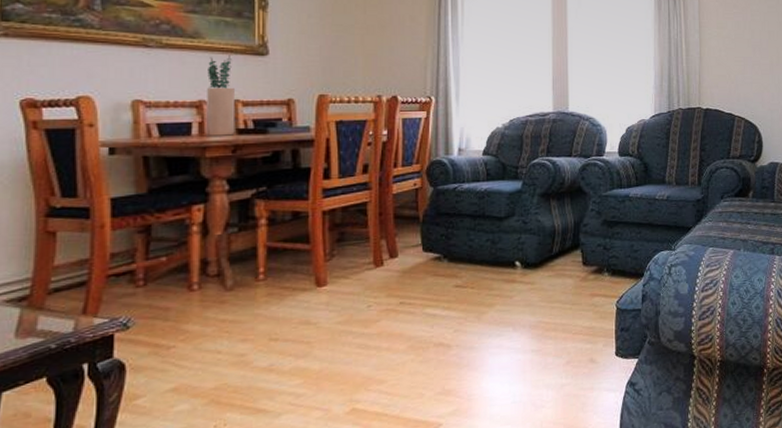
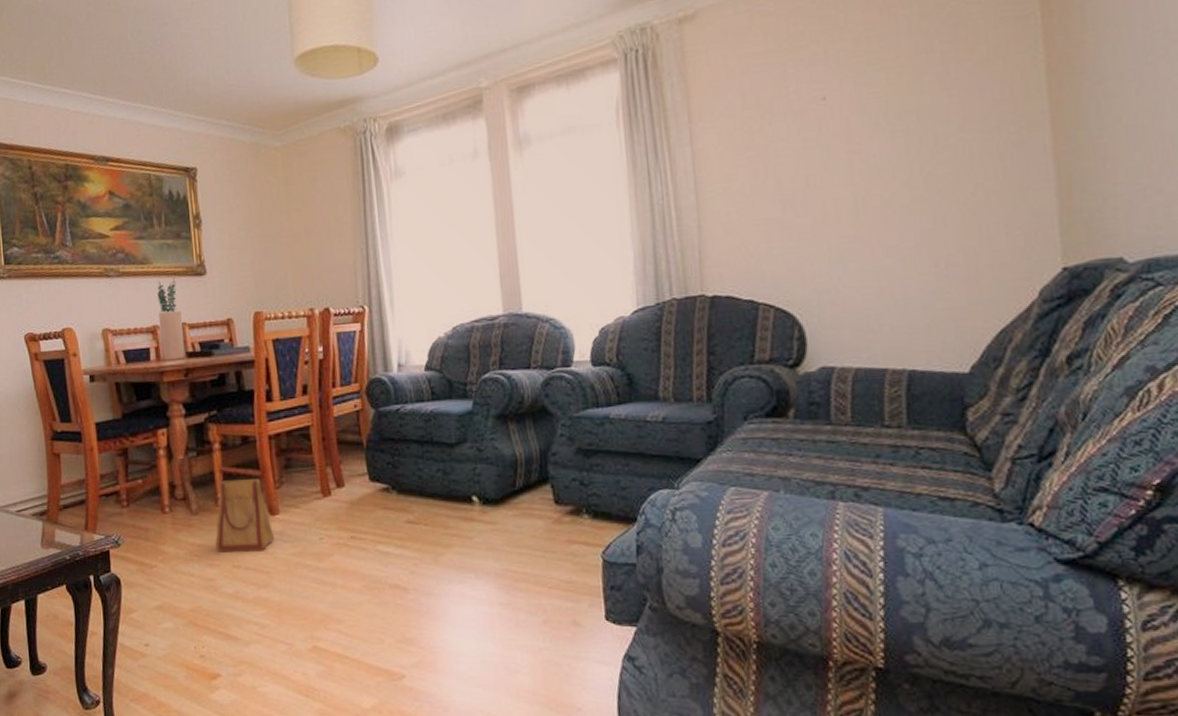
shopping bag: none [251,252,320,327] -> present [215,479,275,552]

